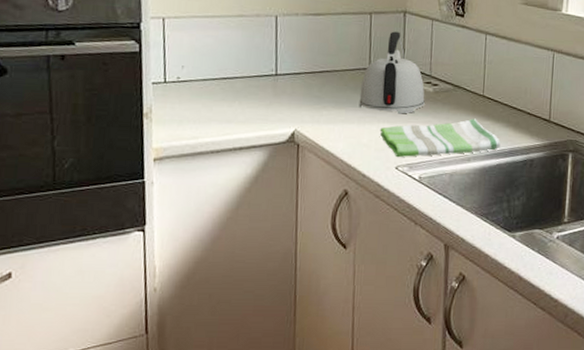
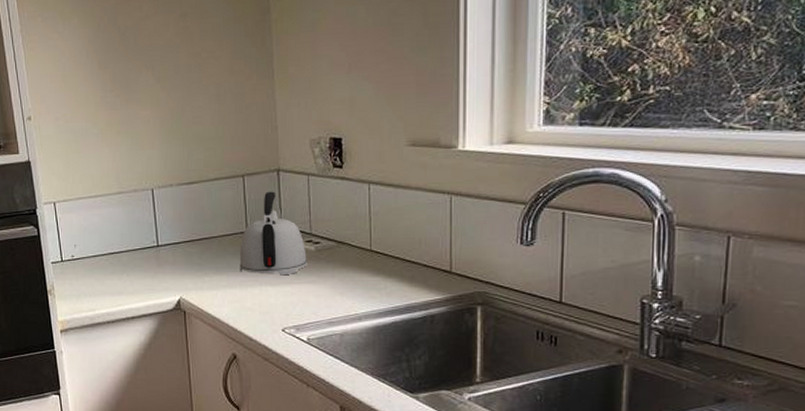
dish towel: present [379,118,501,158] -> none [262,275,394,320]

